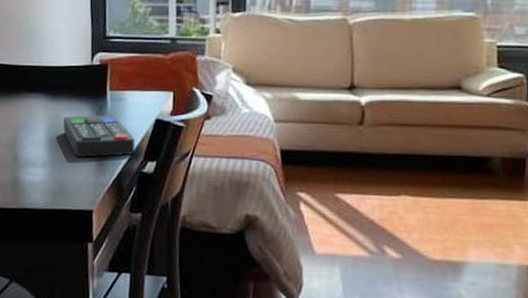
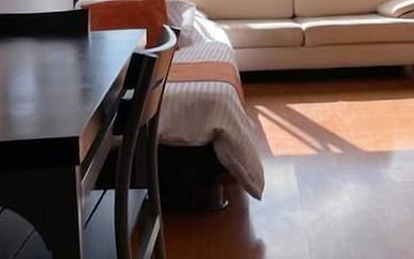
remote control: present [63,115,135,157] -> none [50,52,115,90]

